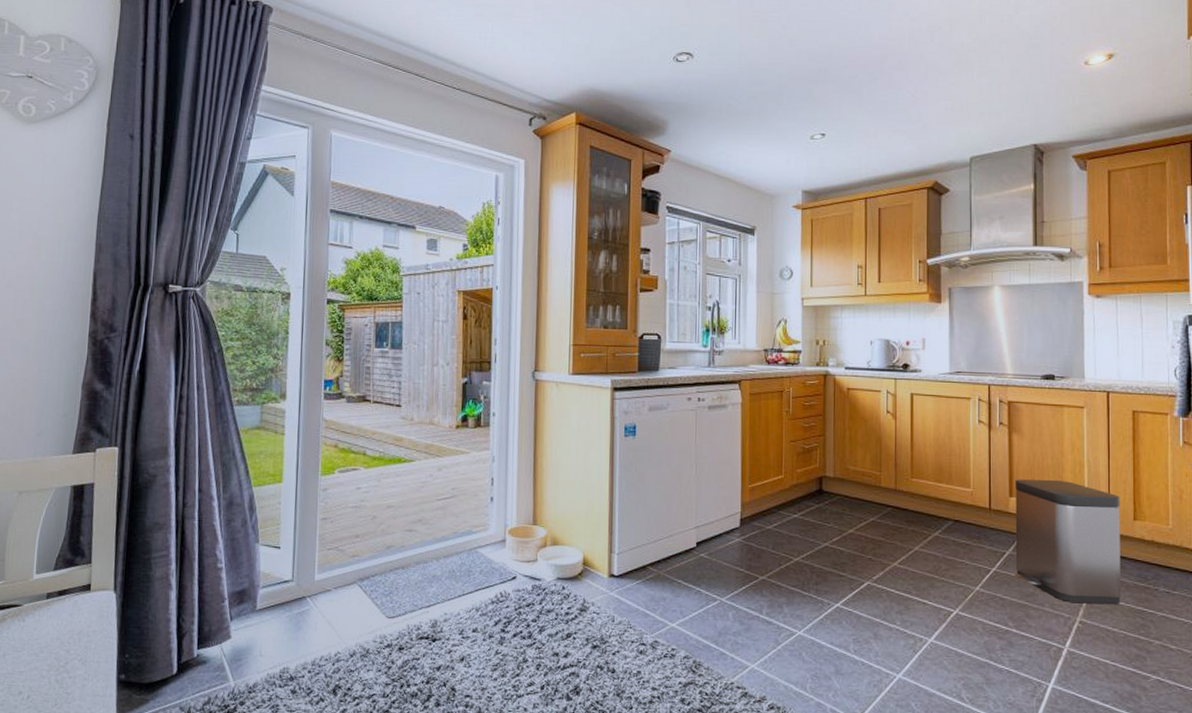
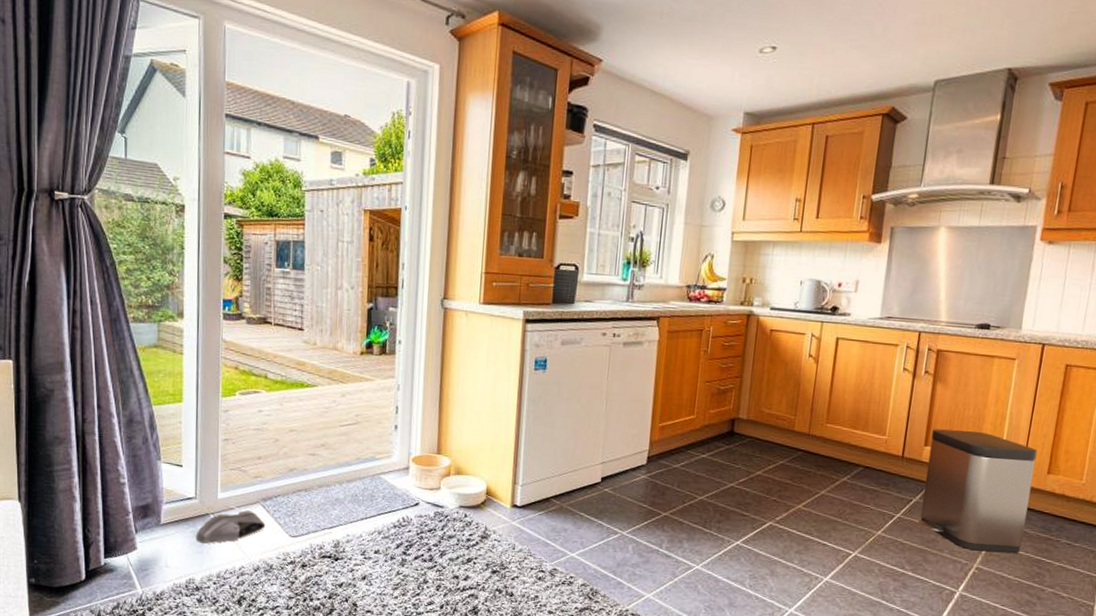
shoe: none [291,592,362,630] -> present [195,510,266,545]

